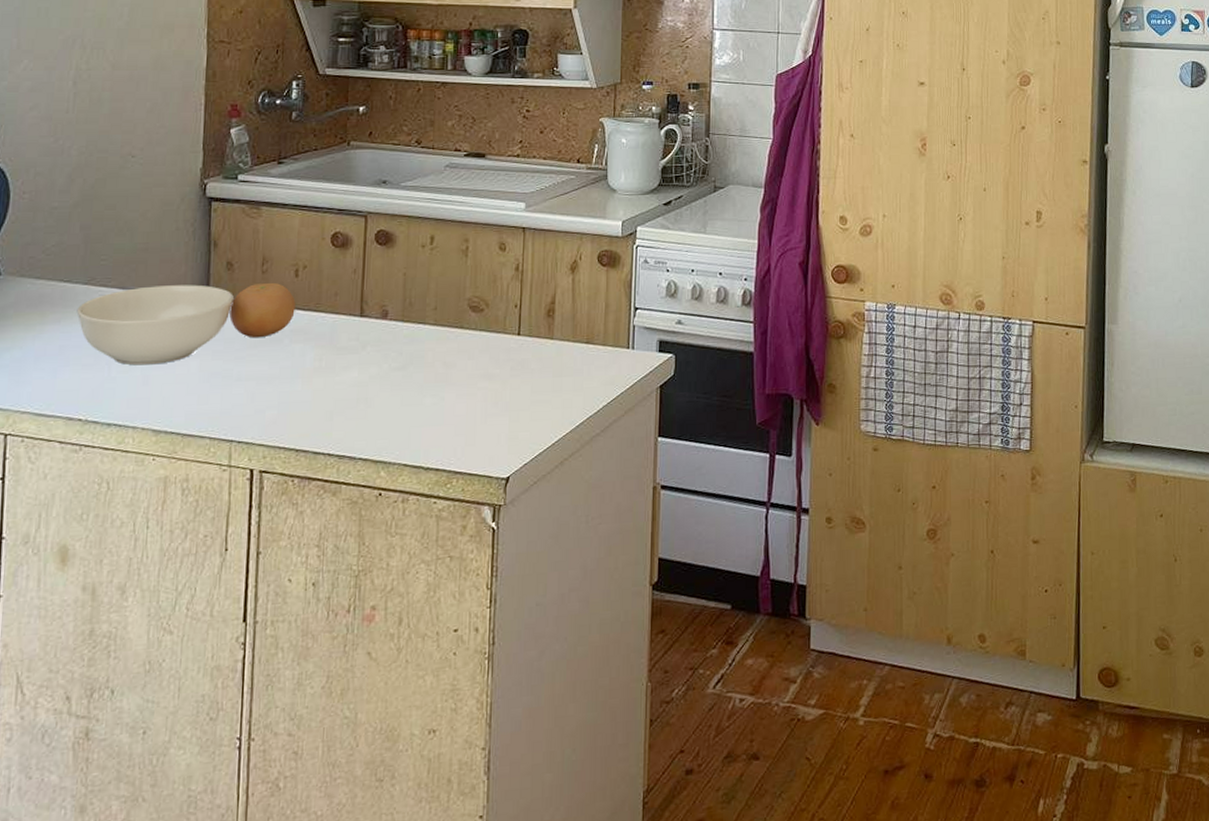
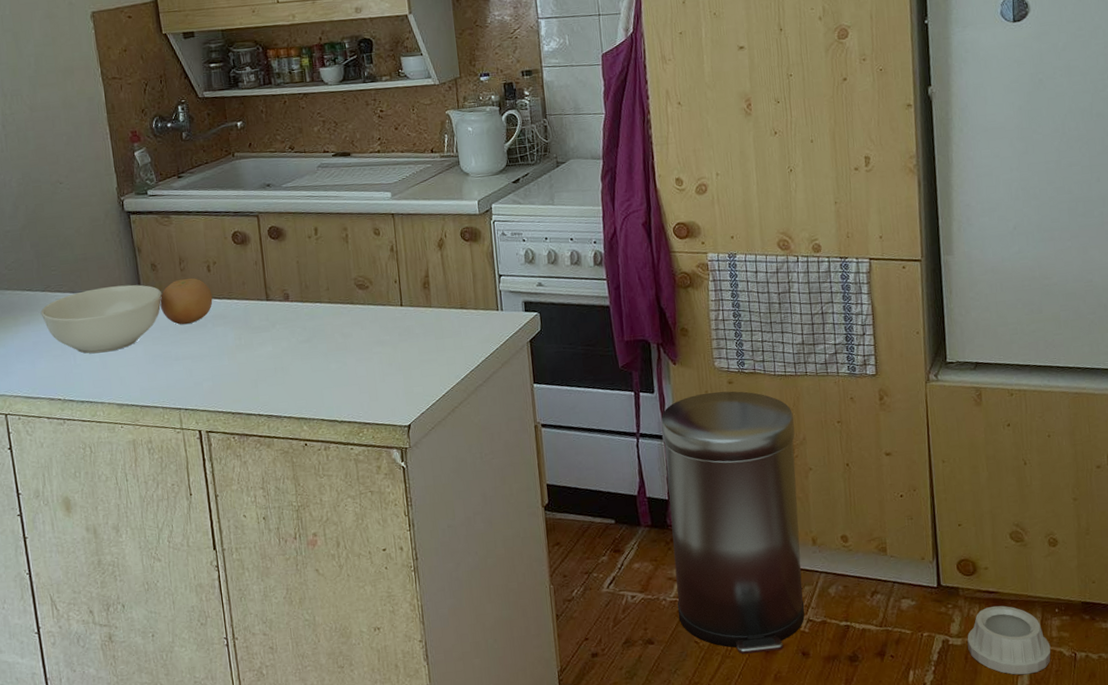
pedal bin: none [790,459,940,775] -> present [661,391,805,655]
pet bowl: none [1103,723,1190,807] -> present [967,605,1051,675]

